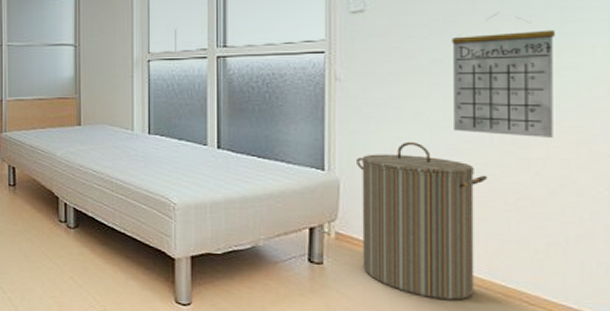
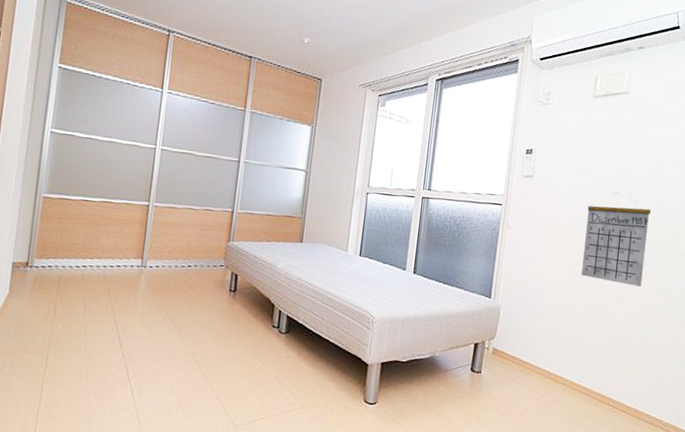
laundry hamper: present [355,141,488,300] -> none [508,281,599,404]

